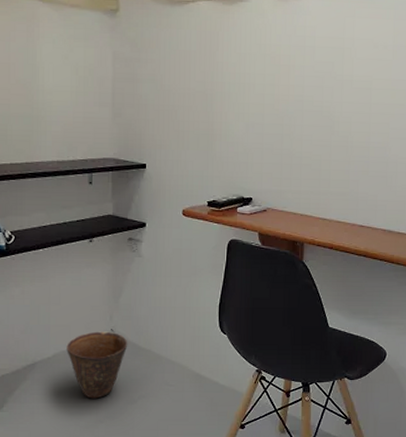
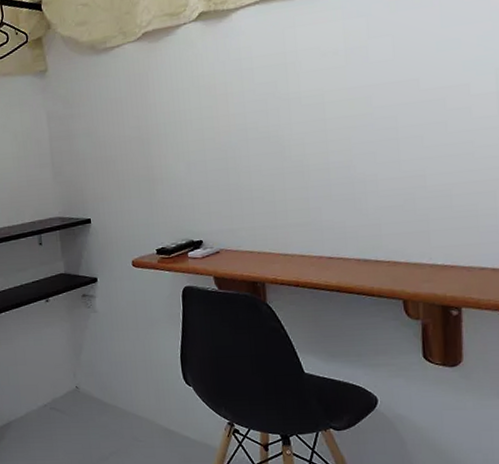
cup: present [66,331,128,399] -> none [36,389,94,456]

